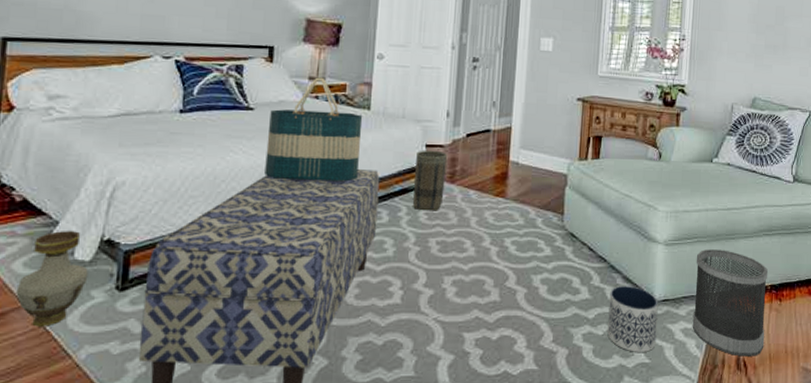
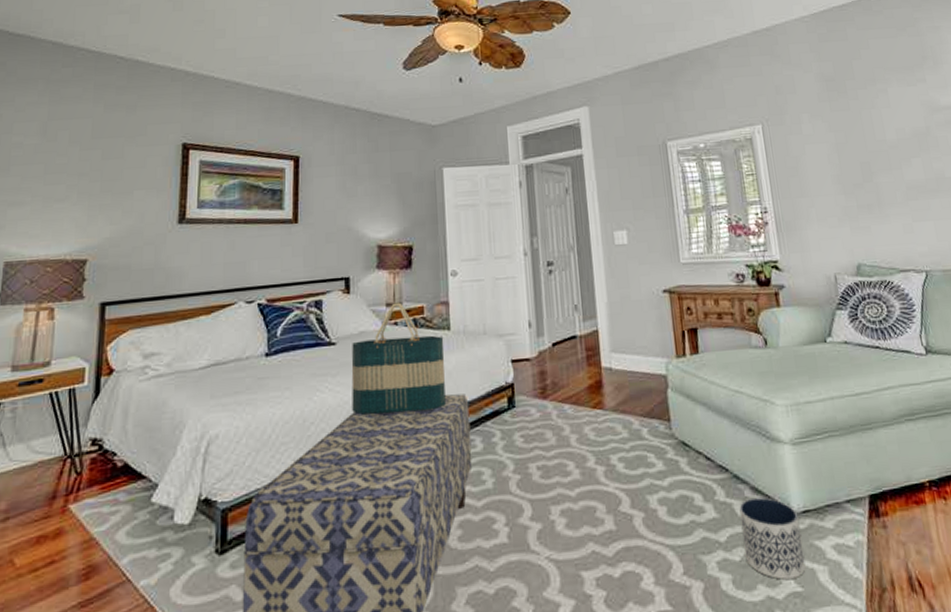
vase: present [16,231,88,327] -> none [120,493,188,603]
basket: present [412,150,447,211] -> none [503,365,538,433]
wastebasket: present [692,249,768,357] -> none [831,443,939,575]

